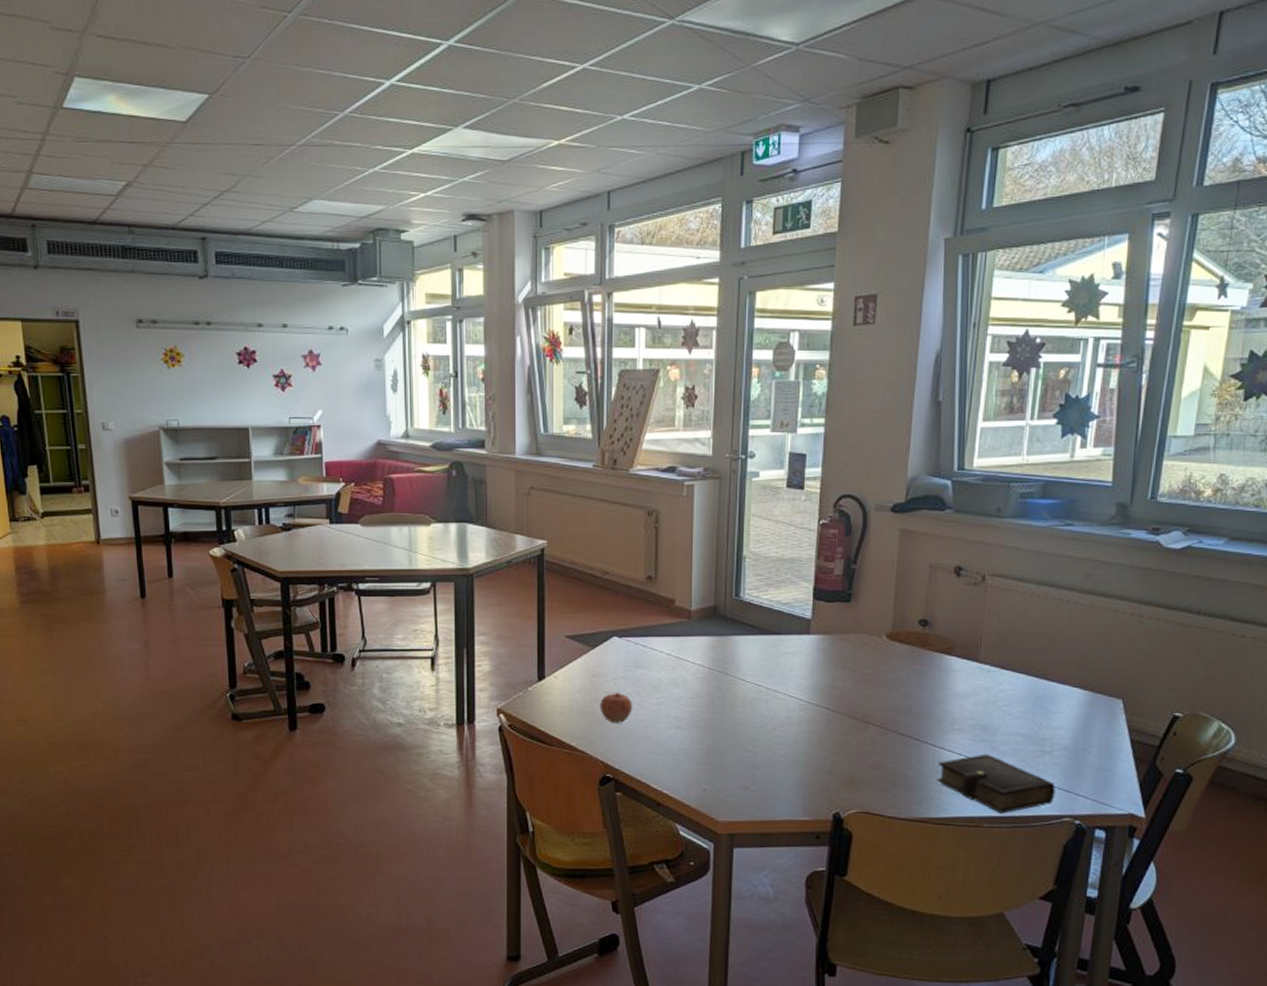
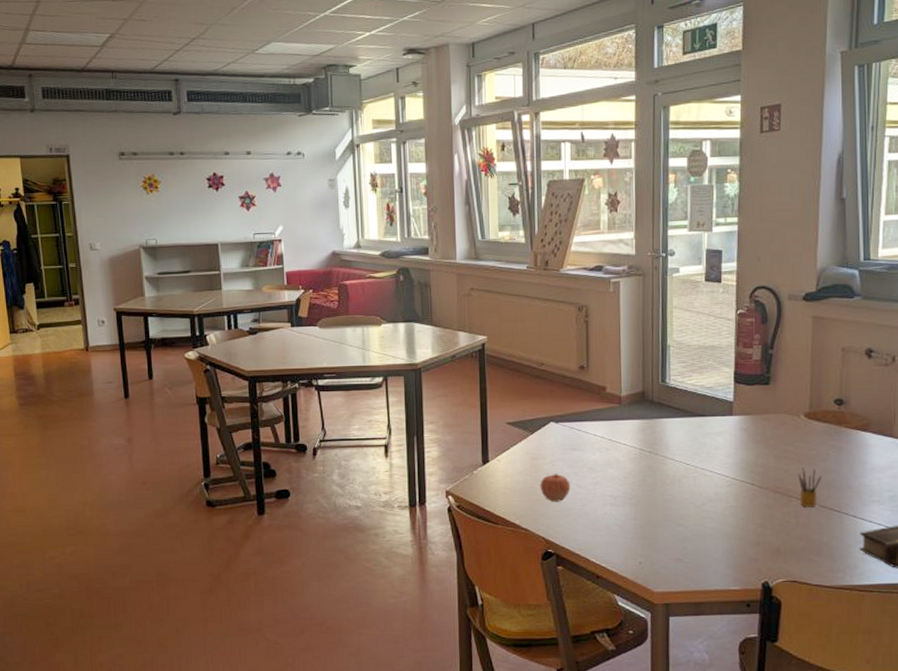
pencil box: none [876,692,902,735] -> present [798,468,823,508]

